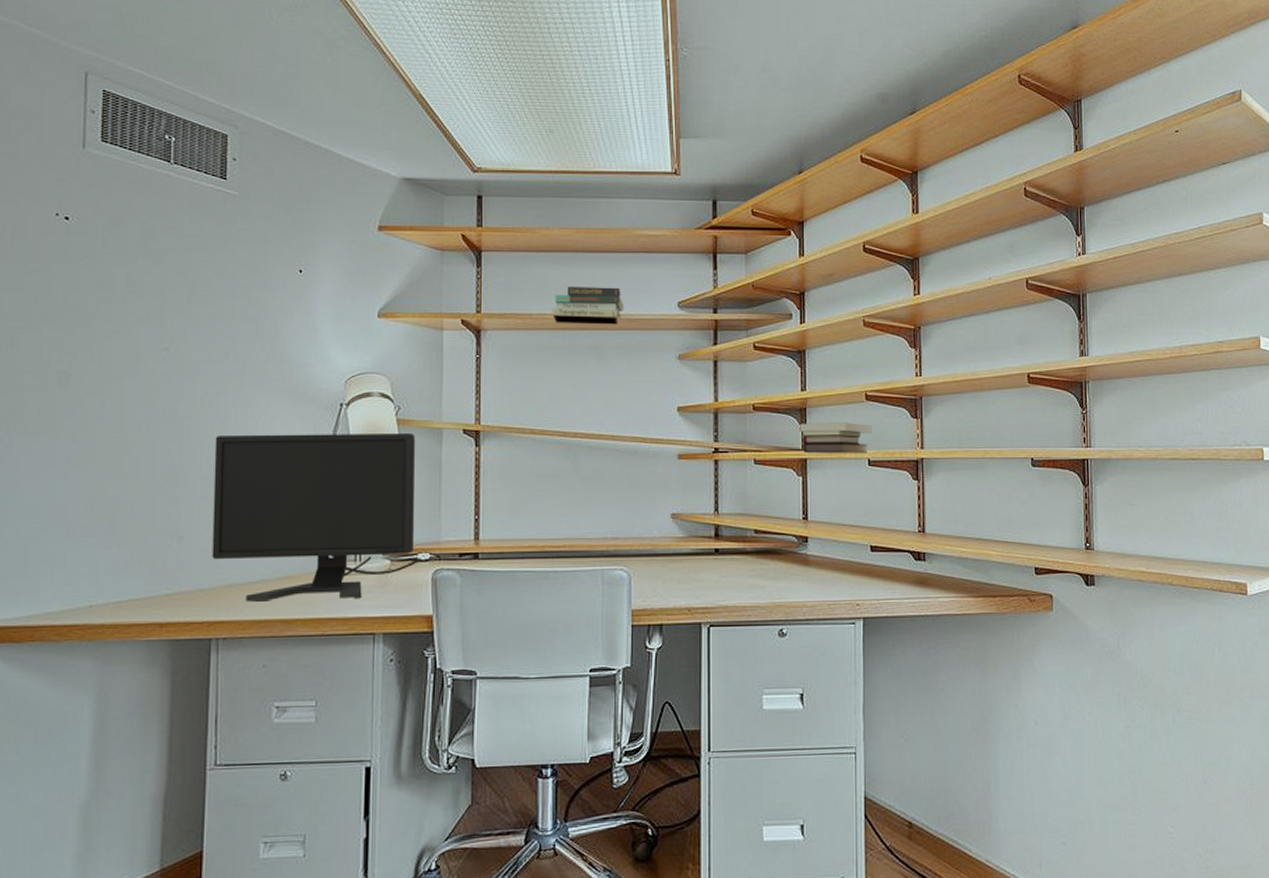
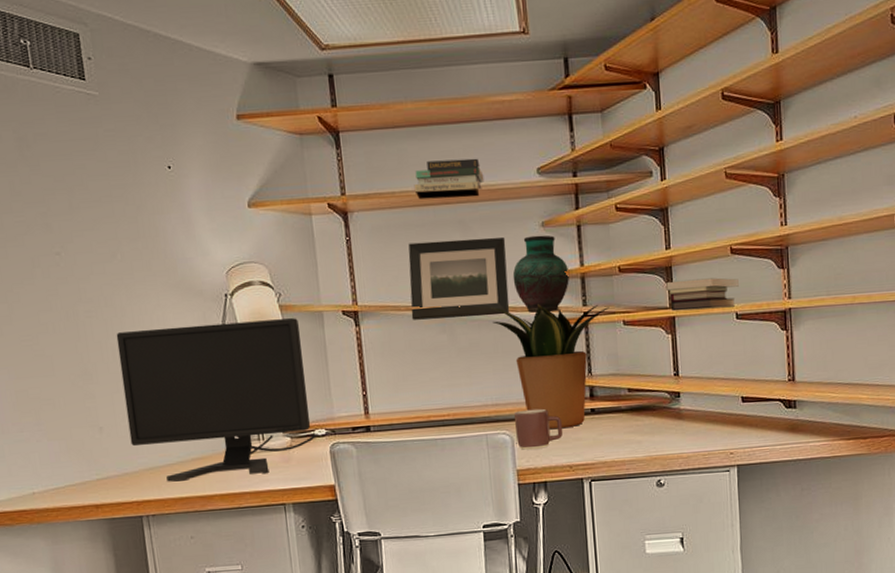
picture frame: none [535,365,640,445] -> present [408,237,510,320]
potted plant: none [620,435,741,568] -> present [491,303,610,430]
mug: none [633,545,684,589] -> present [513,408,563,450]
vase: none [644,367,703,445] -> present [512,235,570,313]

